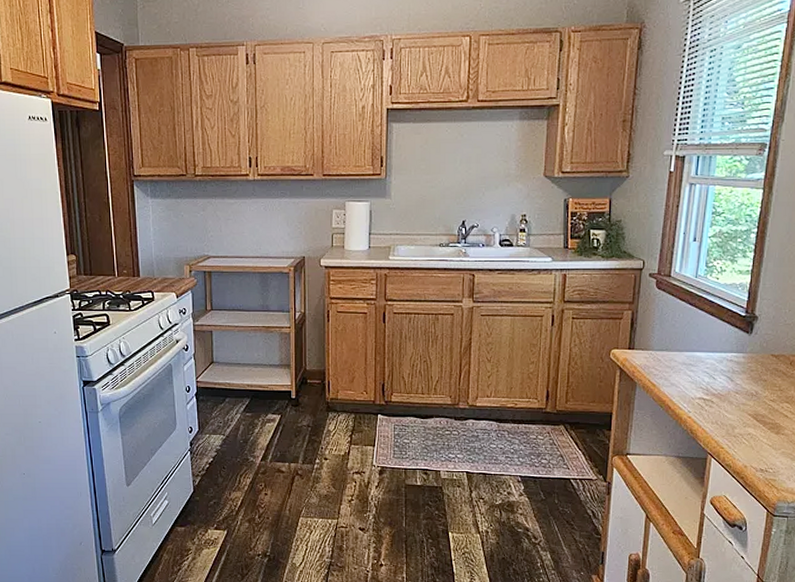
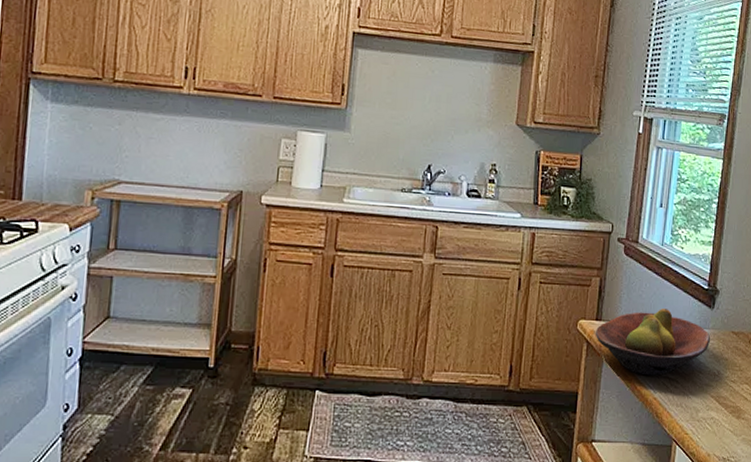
fruit bowl: none [628,336,748,397] -> present [595,309,711,376]

